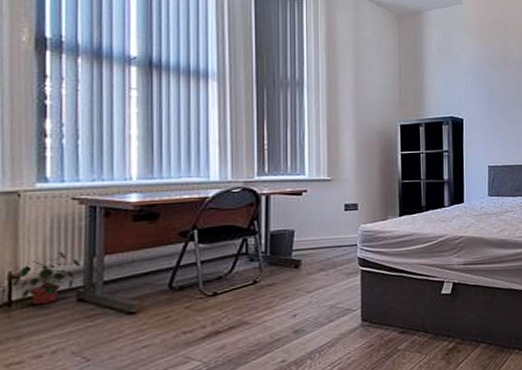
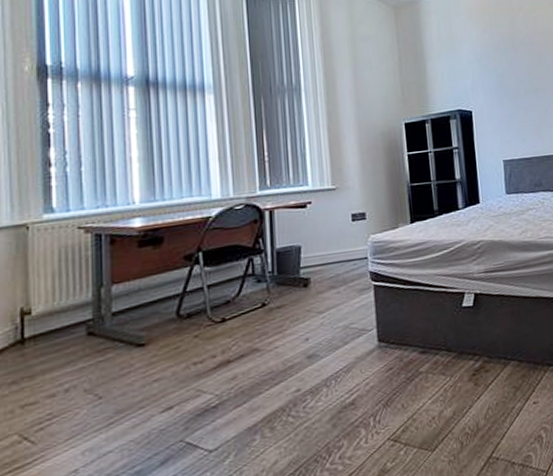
potted plant: present [11,251,80,306] -> none [24,283,88,342]

